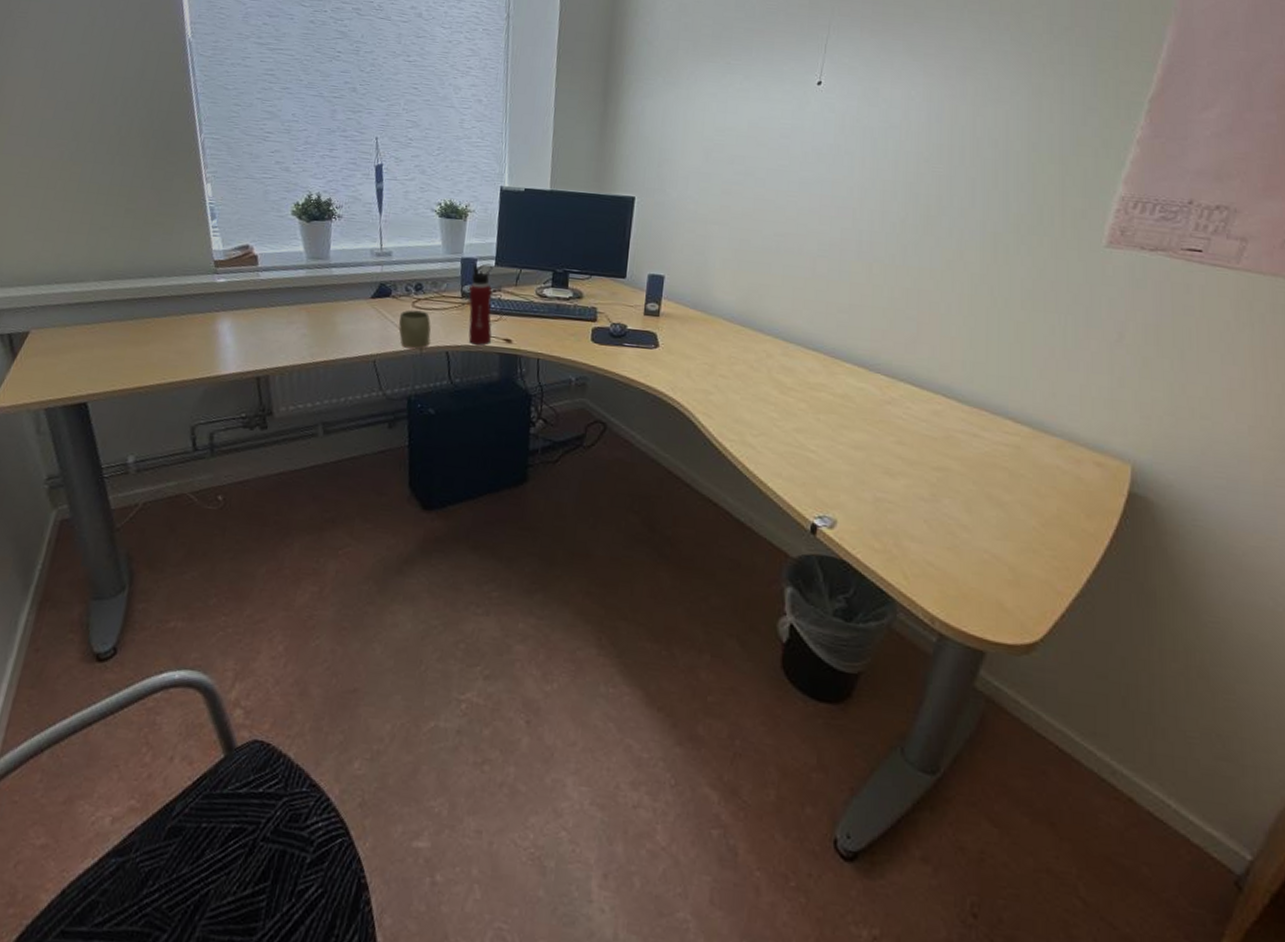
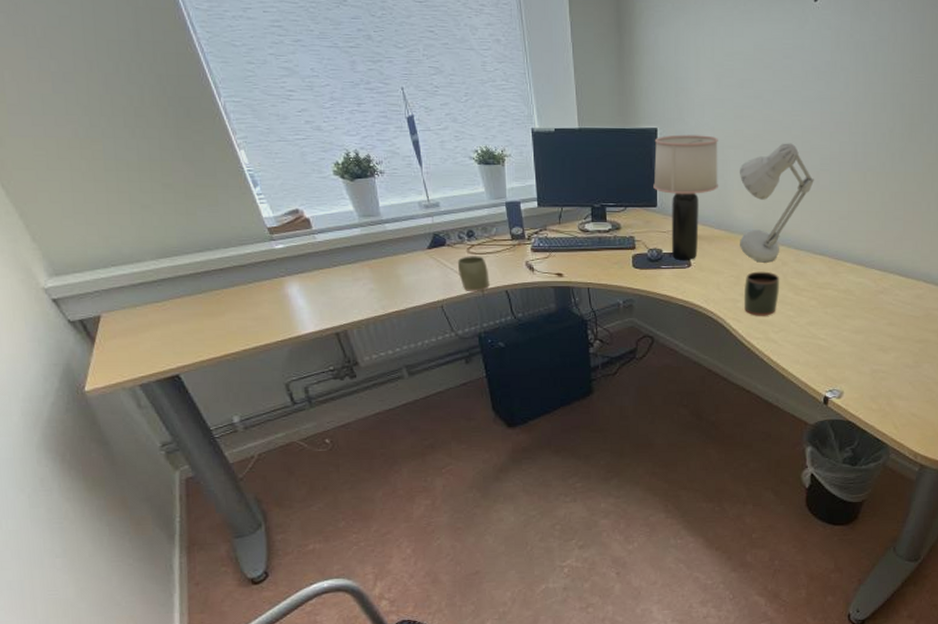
water bottle: present [468,263,493,345] -> none [517,205,544,281]
table lamp: none [624,205,701,340] -> present [653,134,718,260]
desk lamp: none [717,223,811,353] -> present [740,143,815,263]
mug: none [717,361,763,415] -> present [743,271,780,316]

